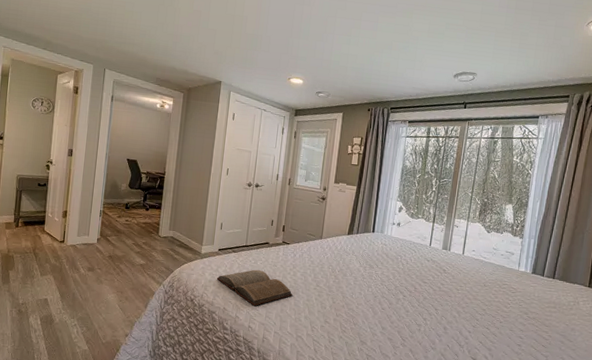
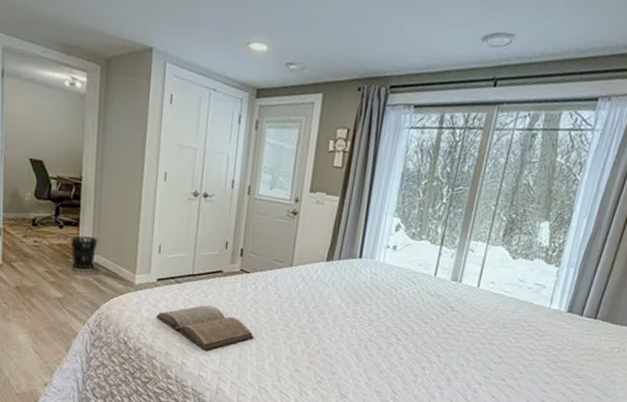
wastebasket: none [153,216,175,242] -> present [70,235,98,270]

